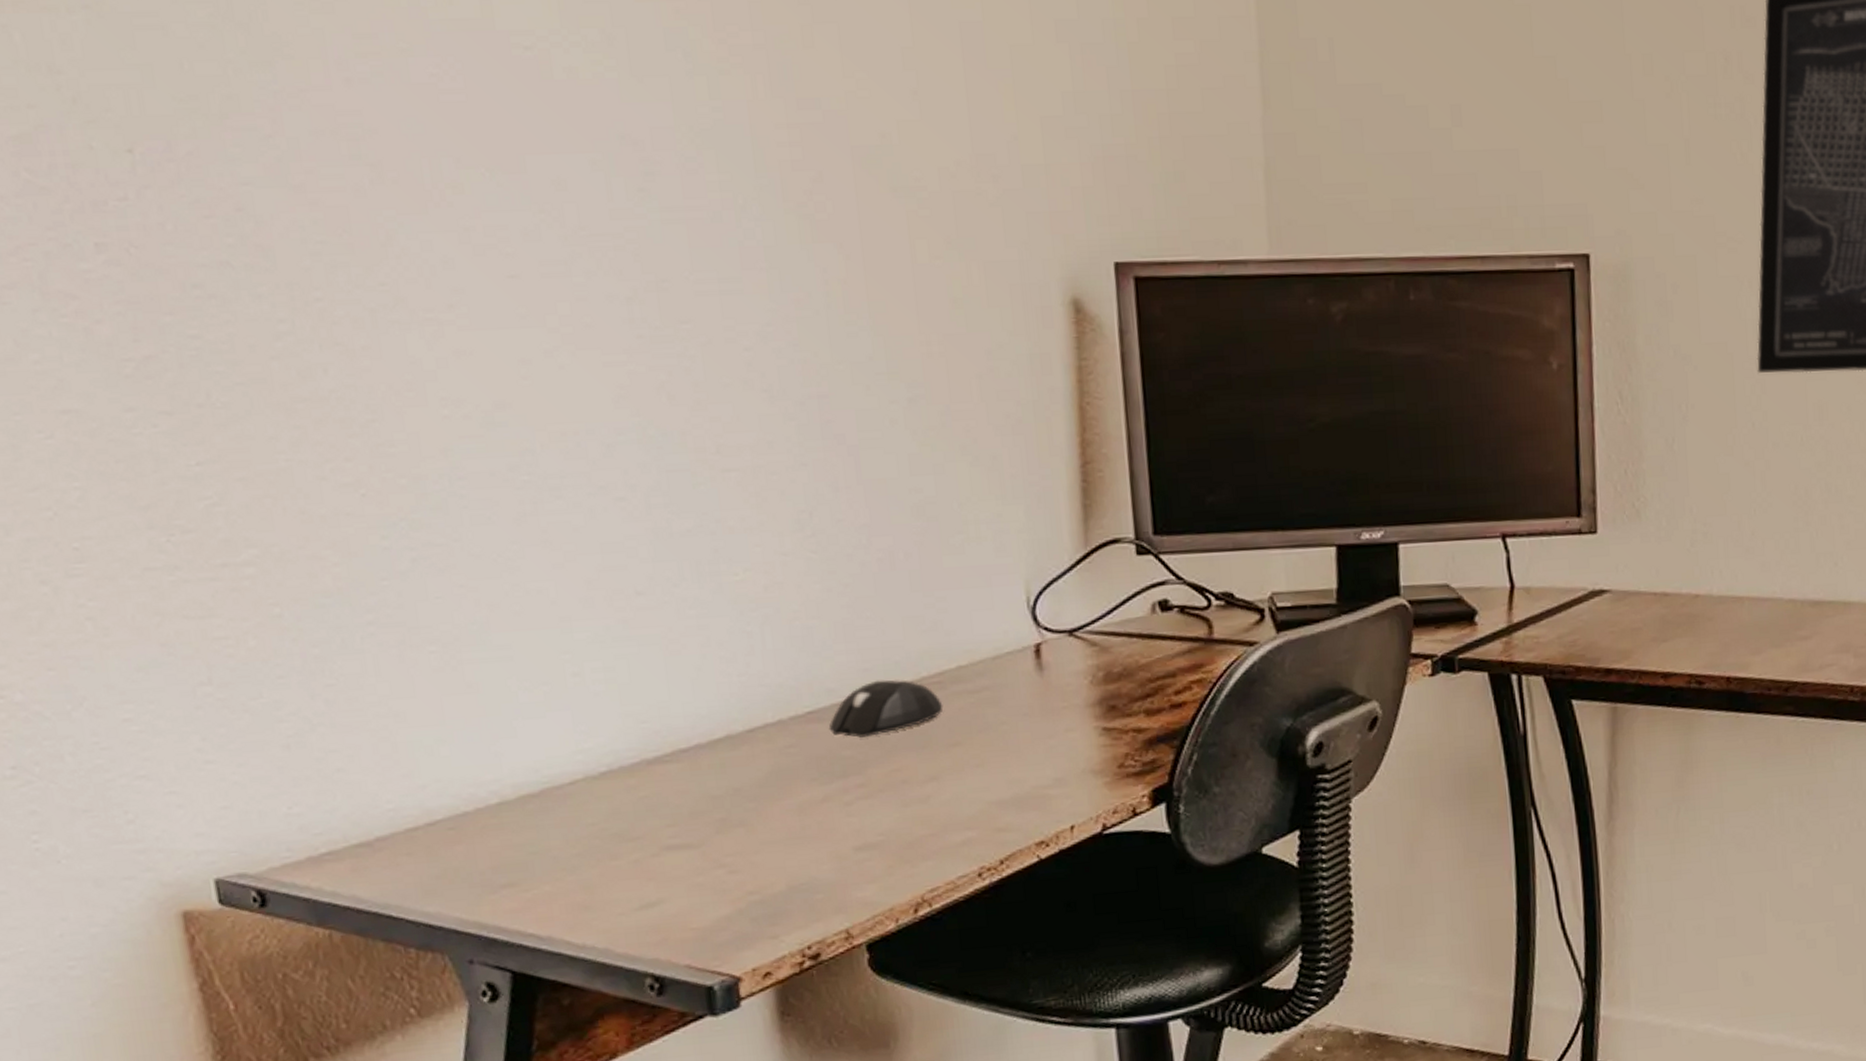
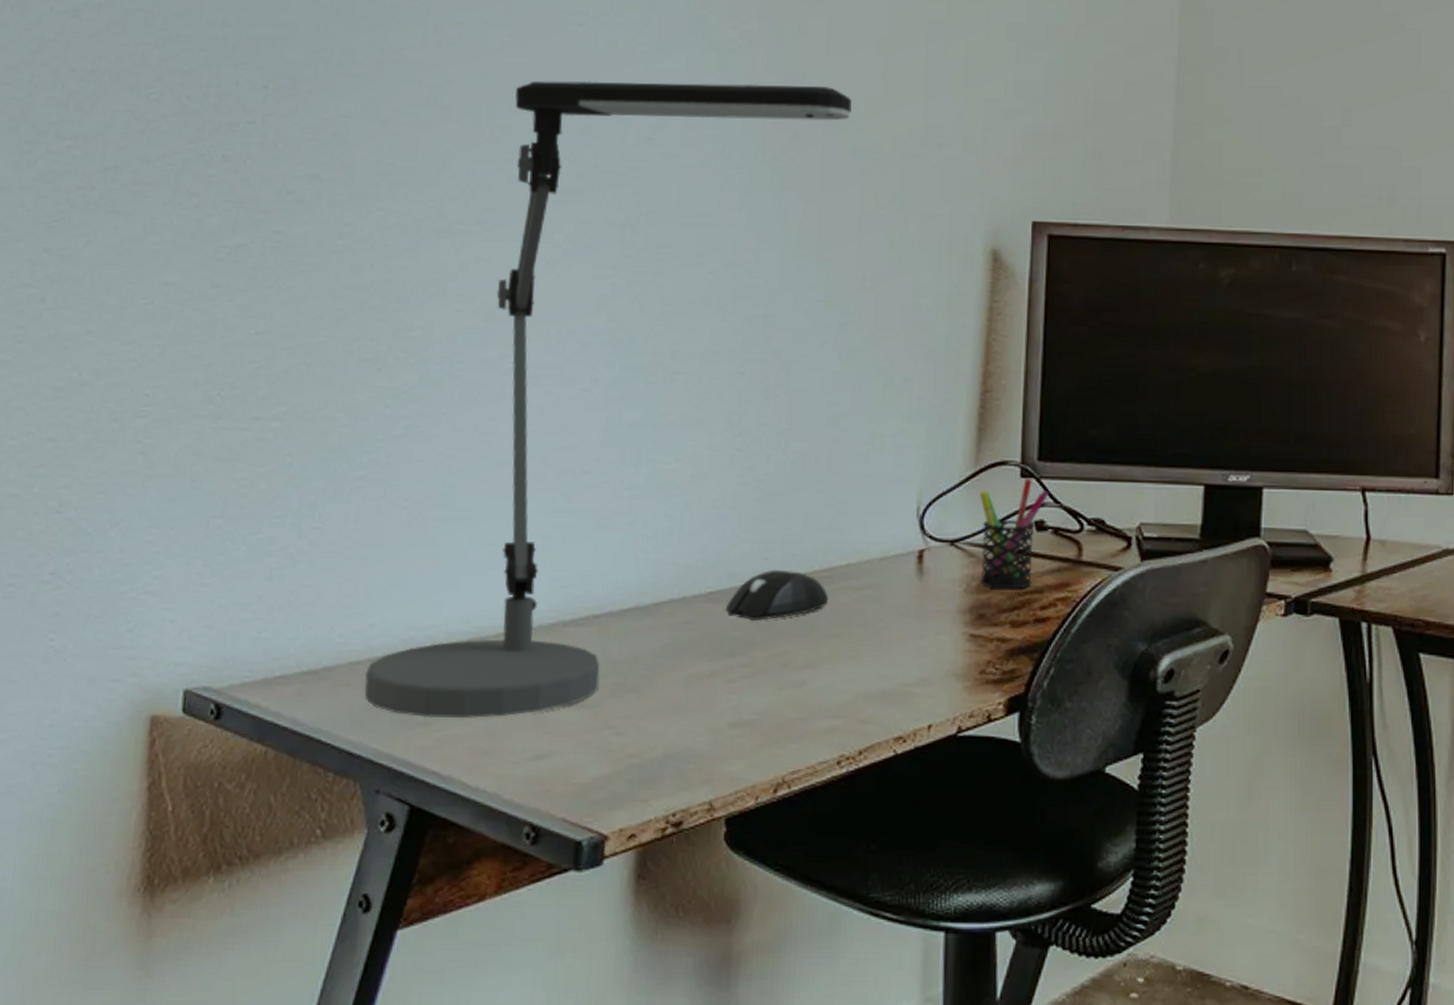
desk lamp: none [426,112,884,879] -> present [364,80,853,718]
pen holder: none [1093,555,1170,677] -> present [979,479,1049,589]

